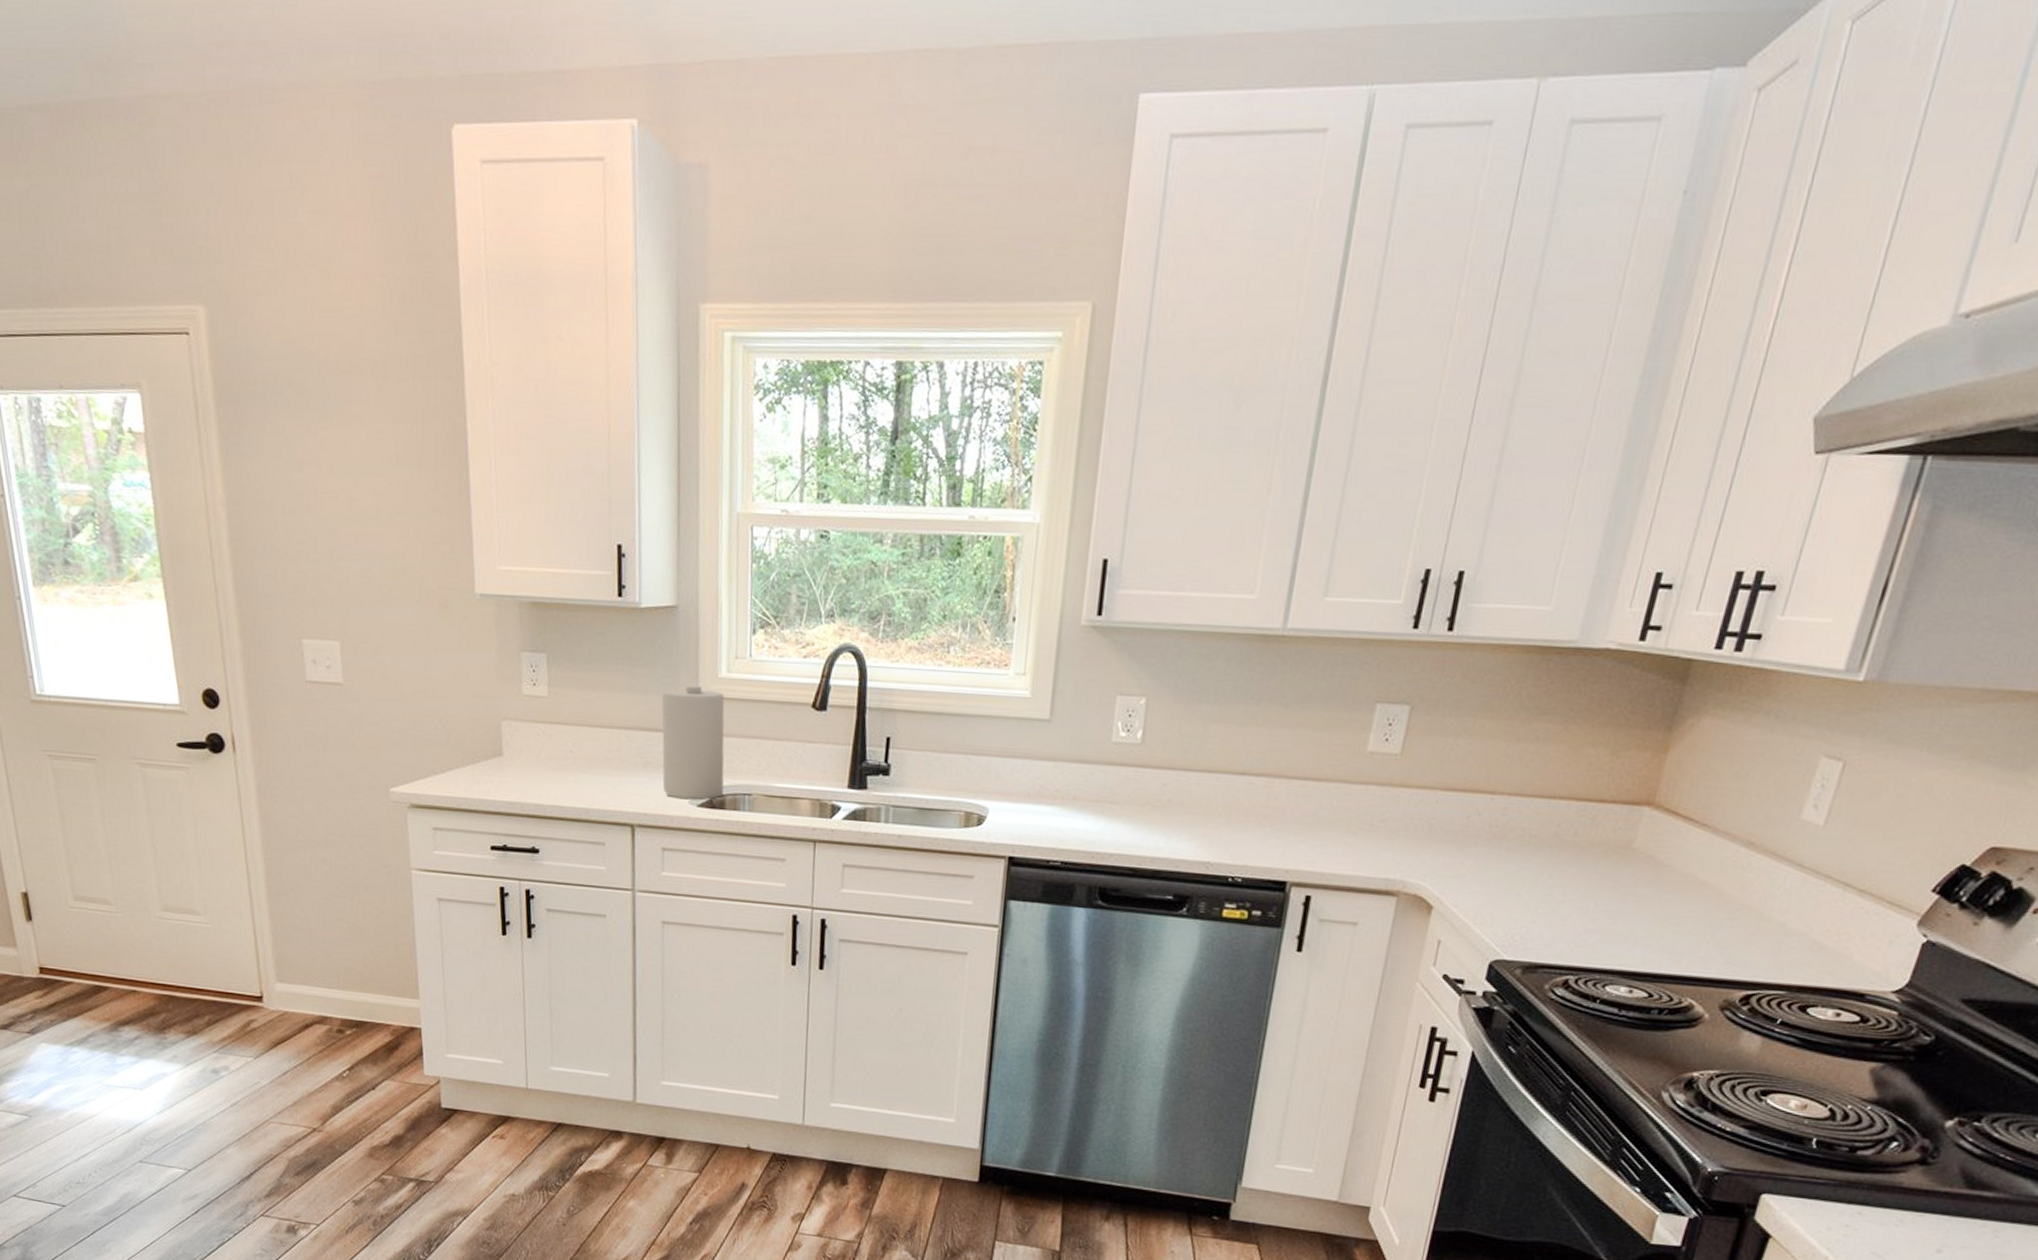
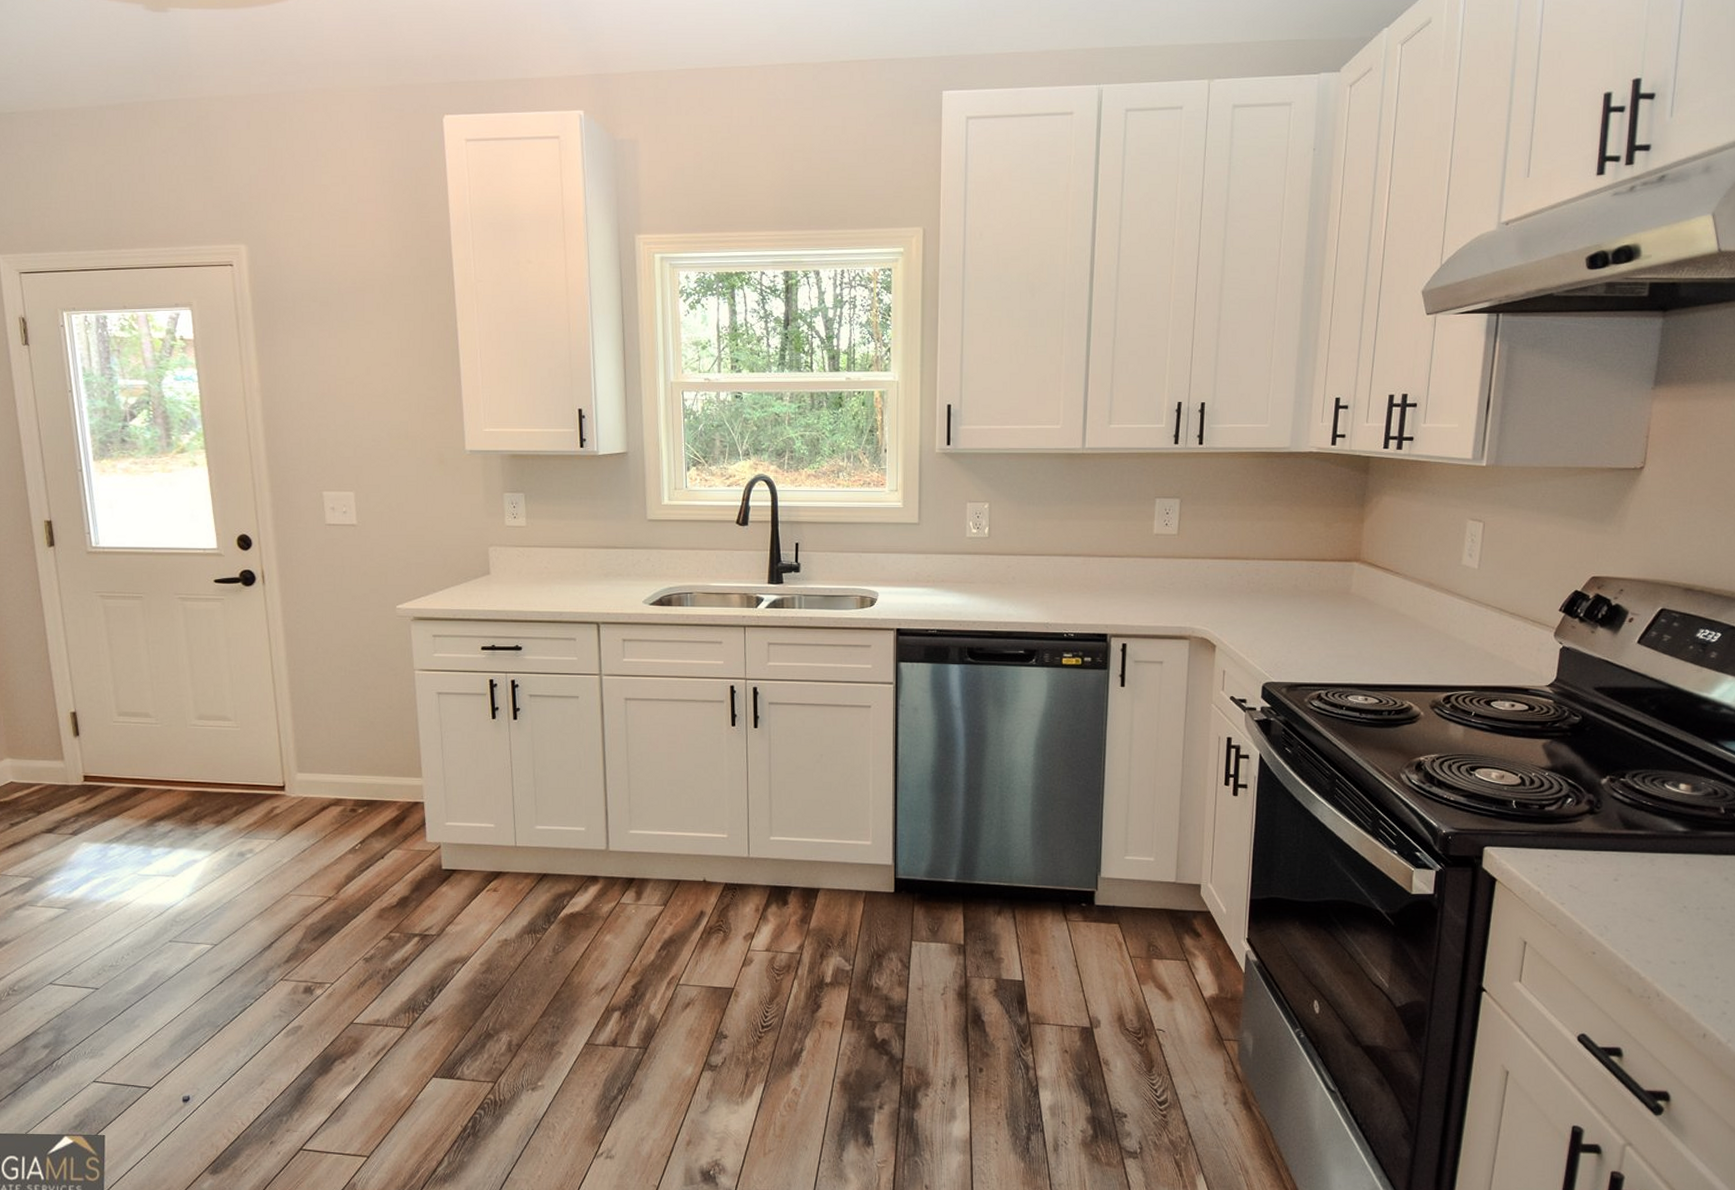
paper towel holder: present [661,686,725,800] -> none [618,512,670,600]

